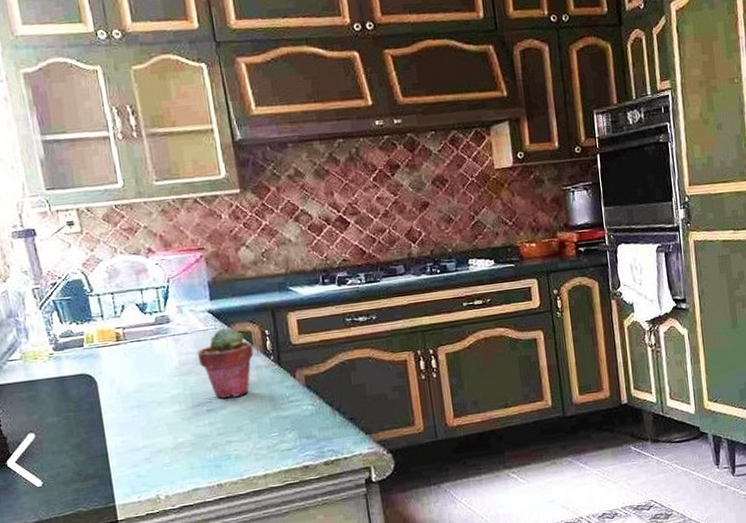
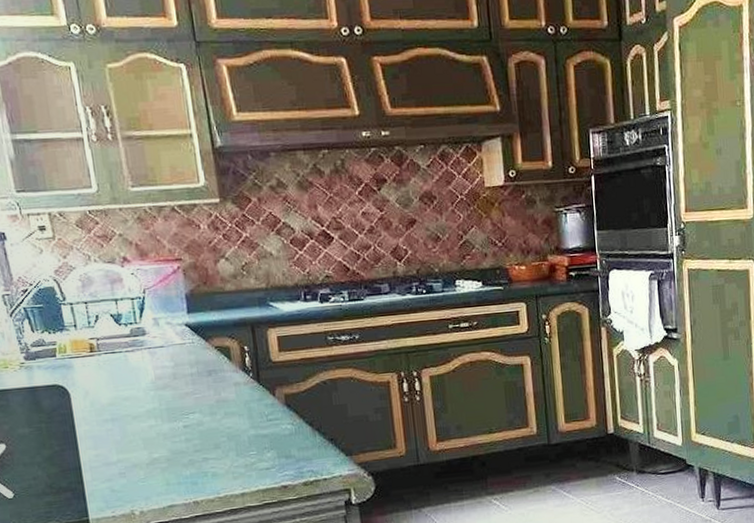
potted succulent: present [197,327,254,399] -> none [173,341,232,415]

